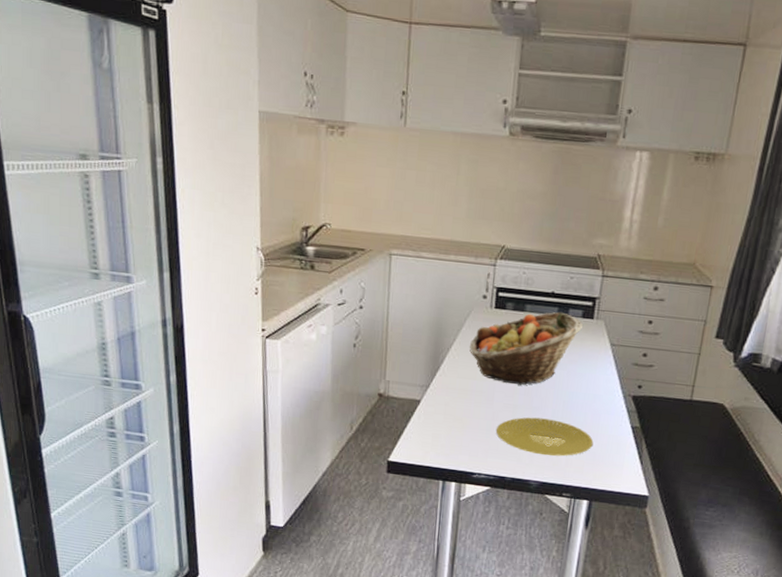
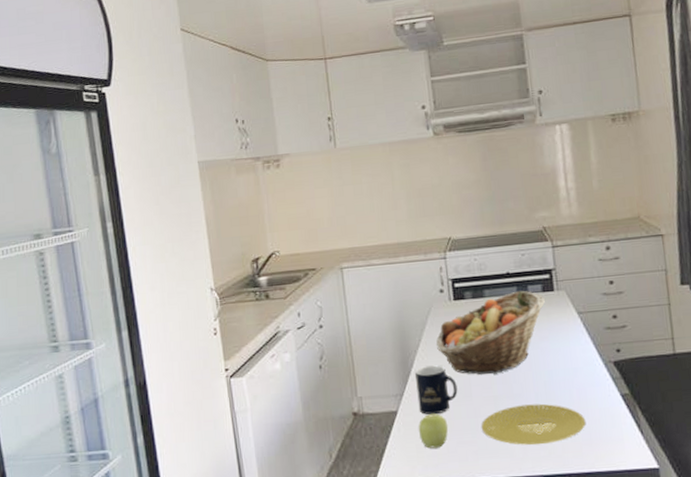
apple: none [437,409,466,440] -> present [418,413,449,449]
mug: none [441,364,482,411] -> present [415,365,458,415]

